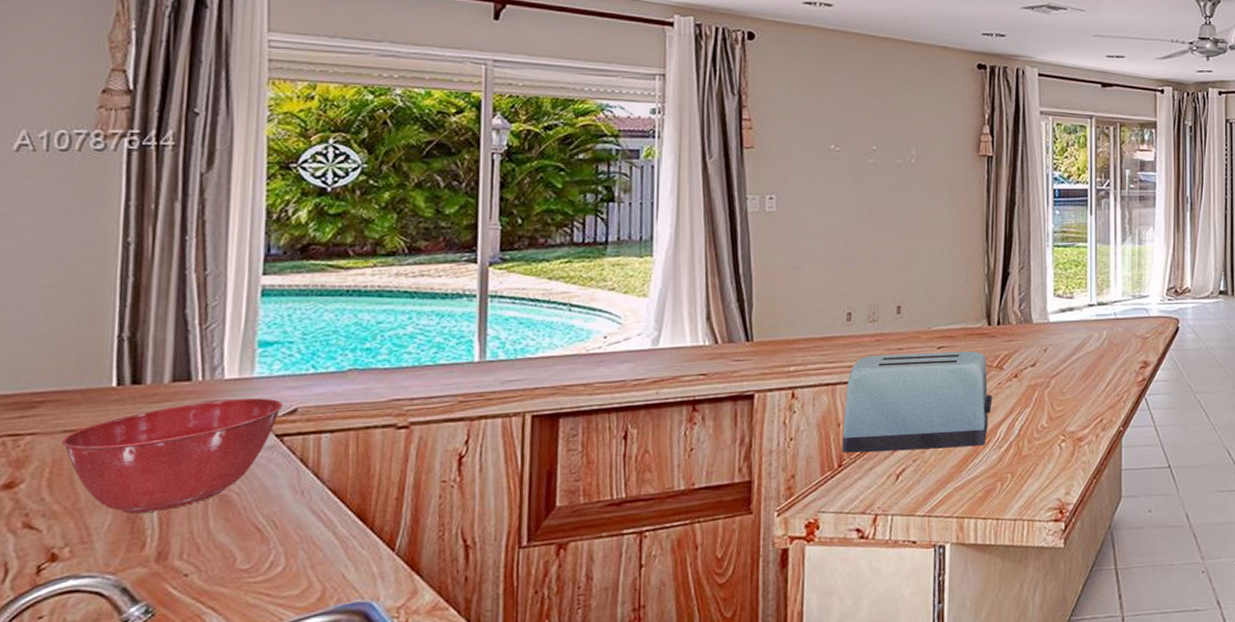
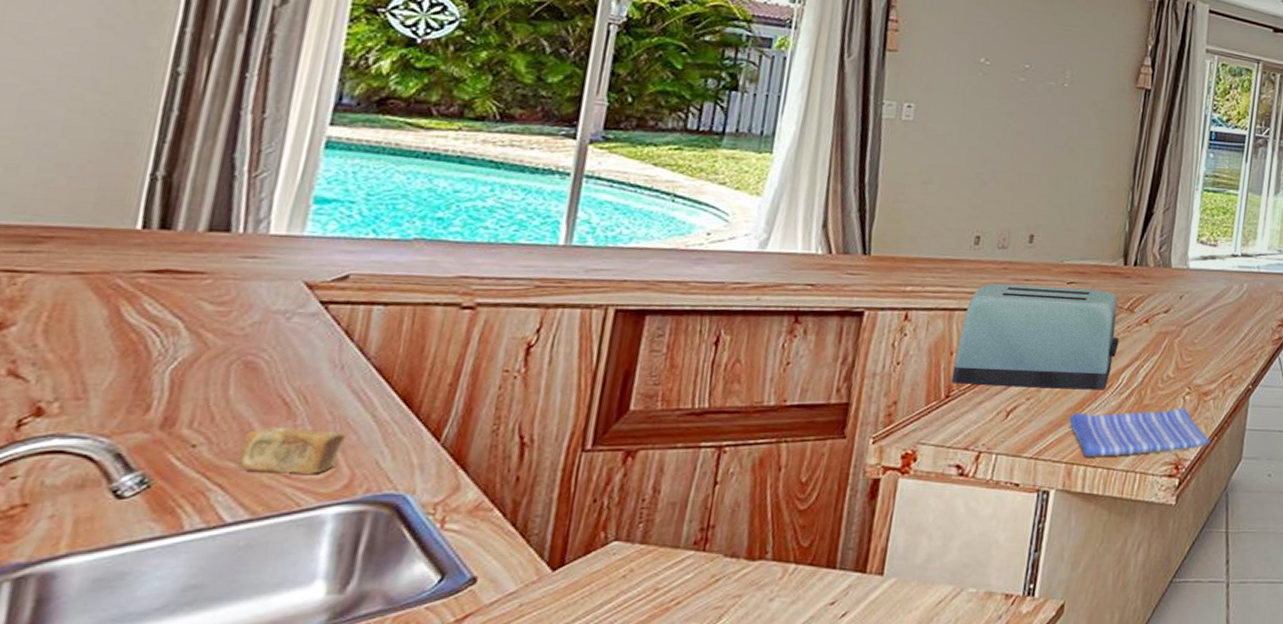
mixing bowl: present [62,398,283,514] -> none [67,256,334,373]
soap bar: none [223,550,313,593] -> present [235,427,346,474]
dish towel: none [955,454,1090,511] -> present [1069,407,1211,458]

